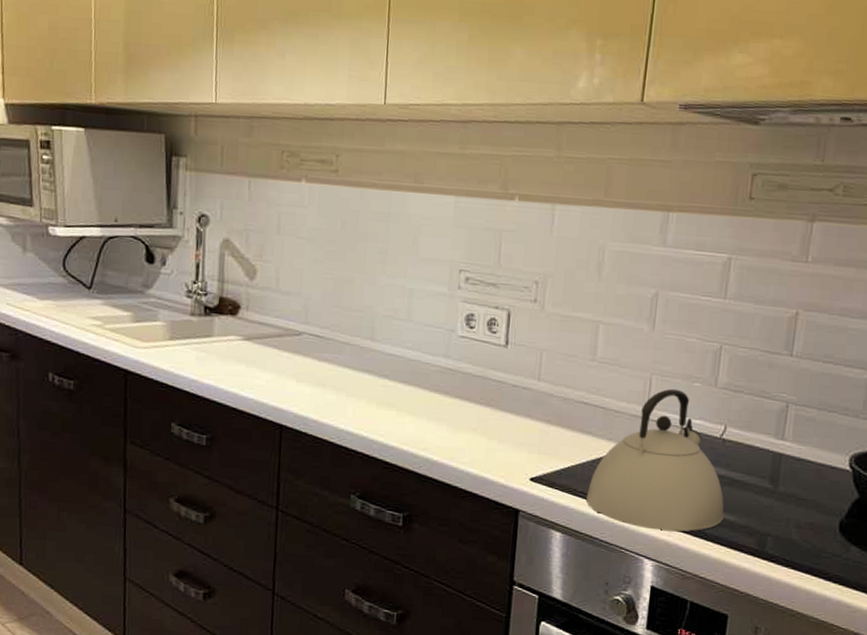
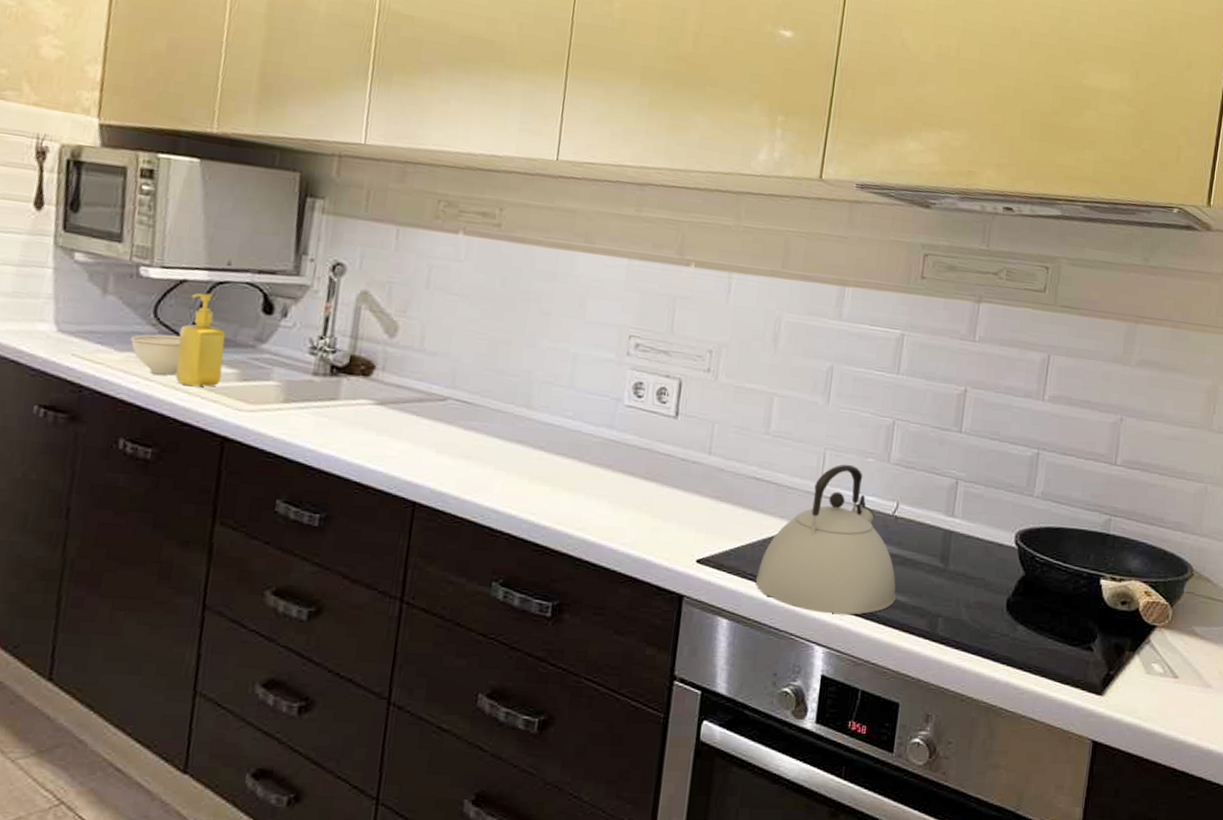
bowl: none [47,284,86,319] -> present [129,334,181,375]
soap dispenser: none [84,247,120,328] -> present [175,292,226,387]

